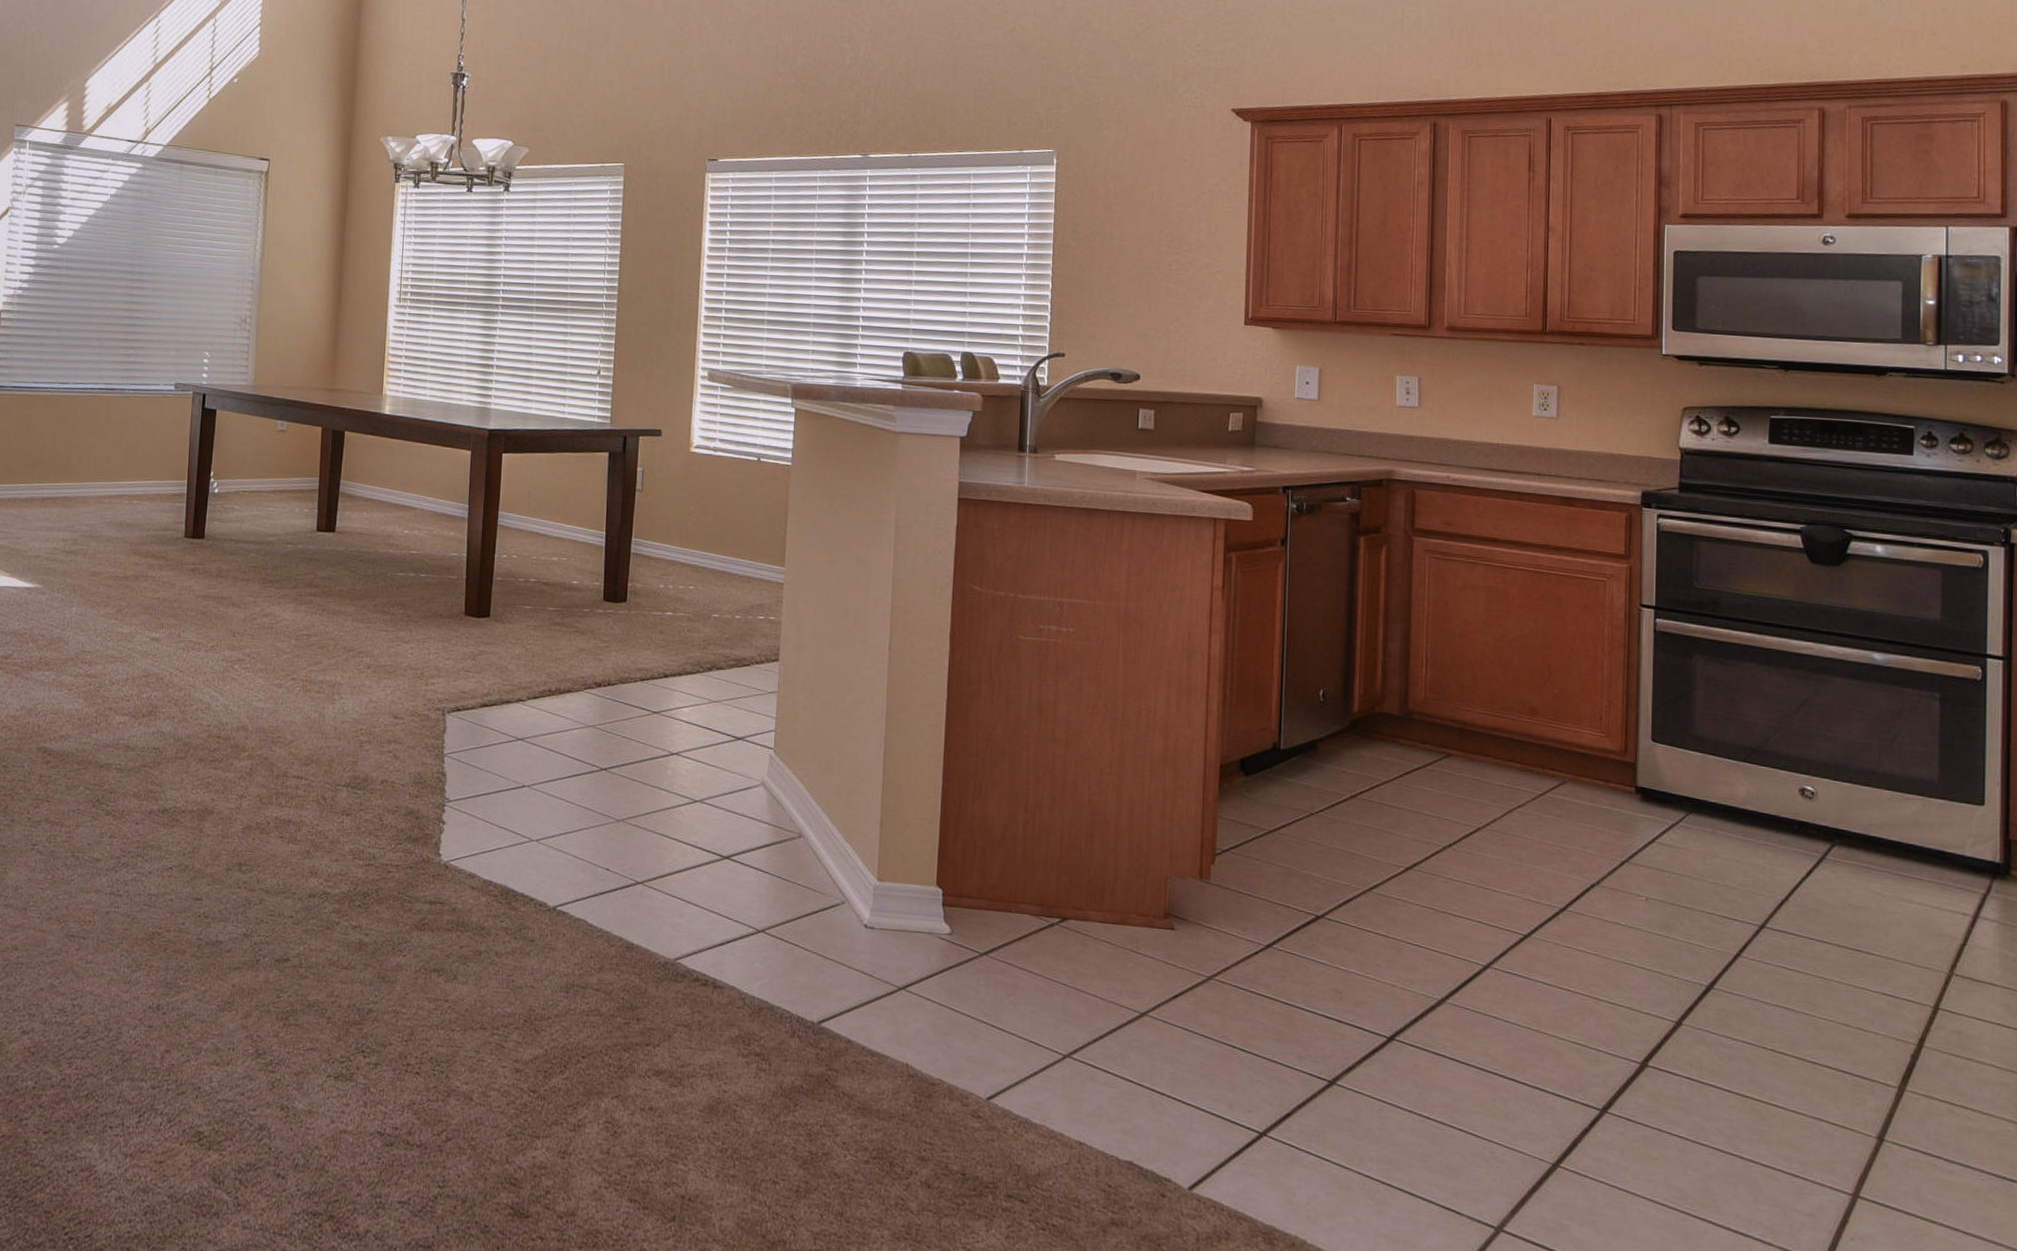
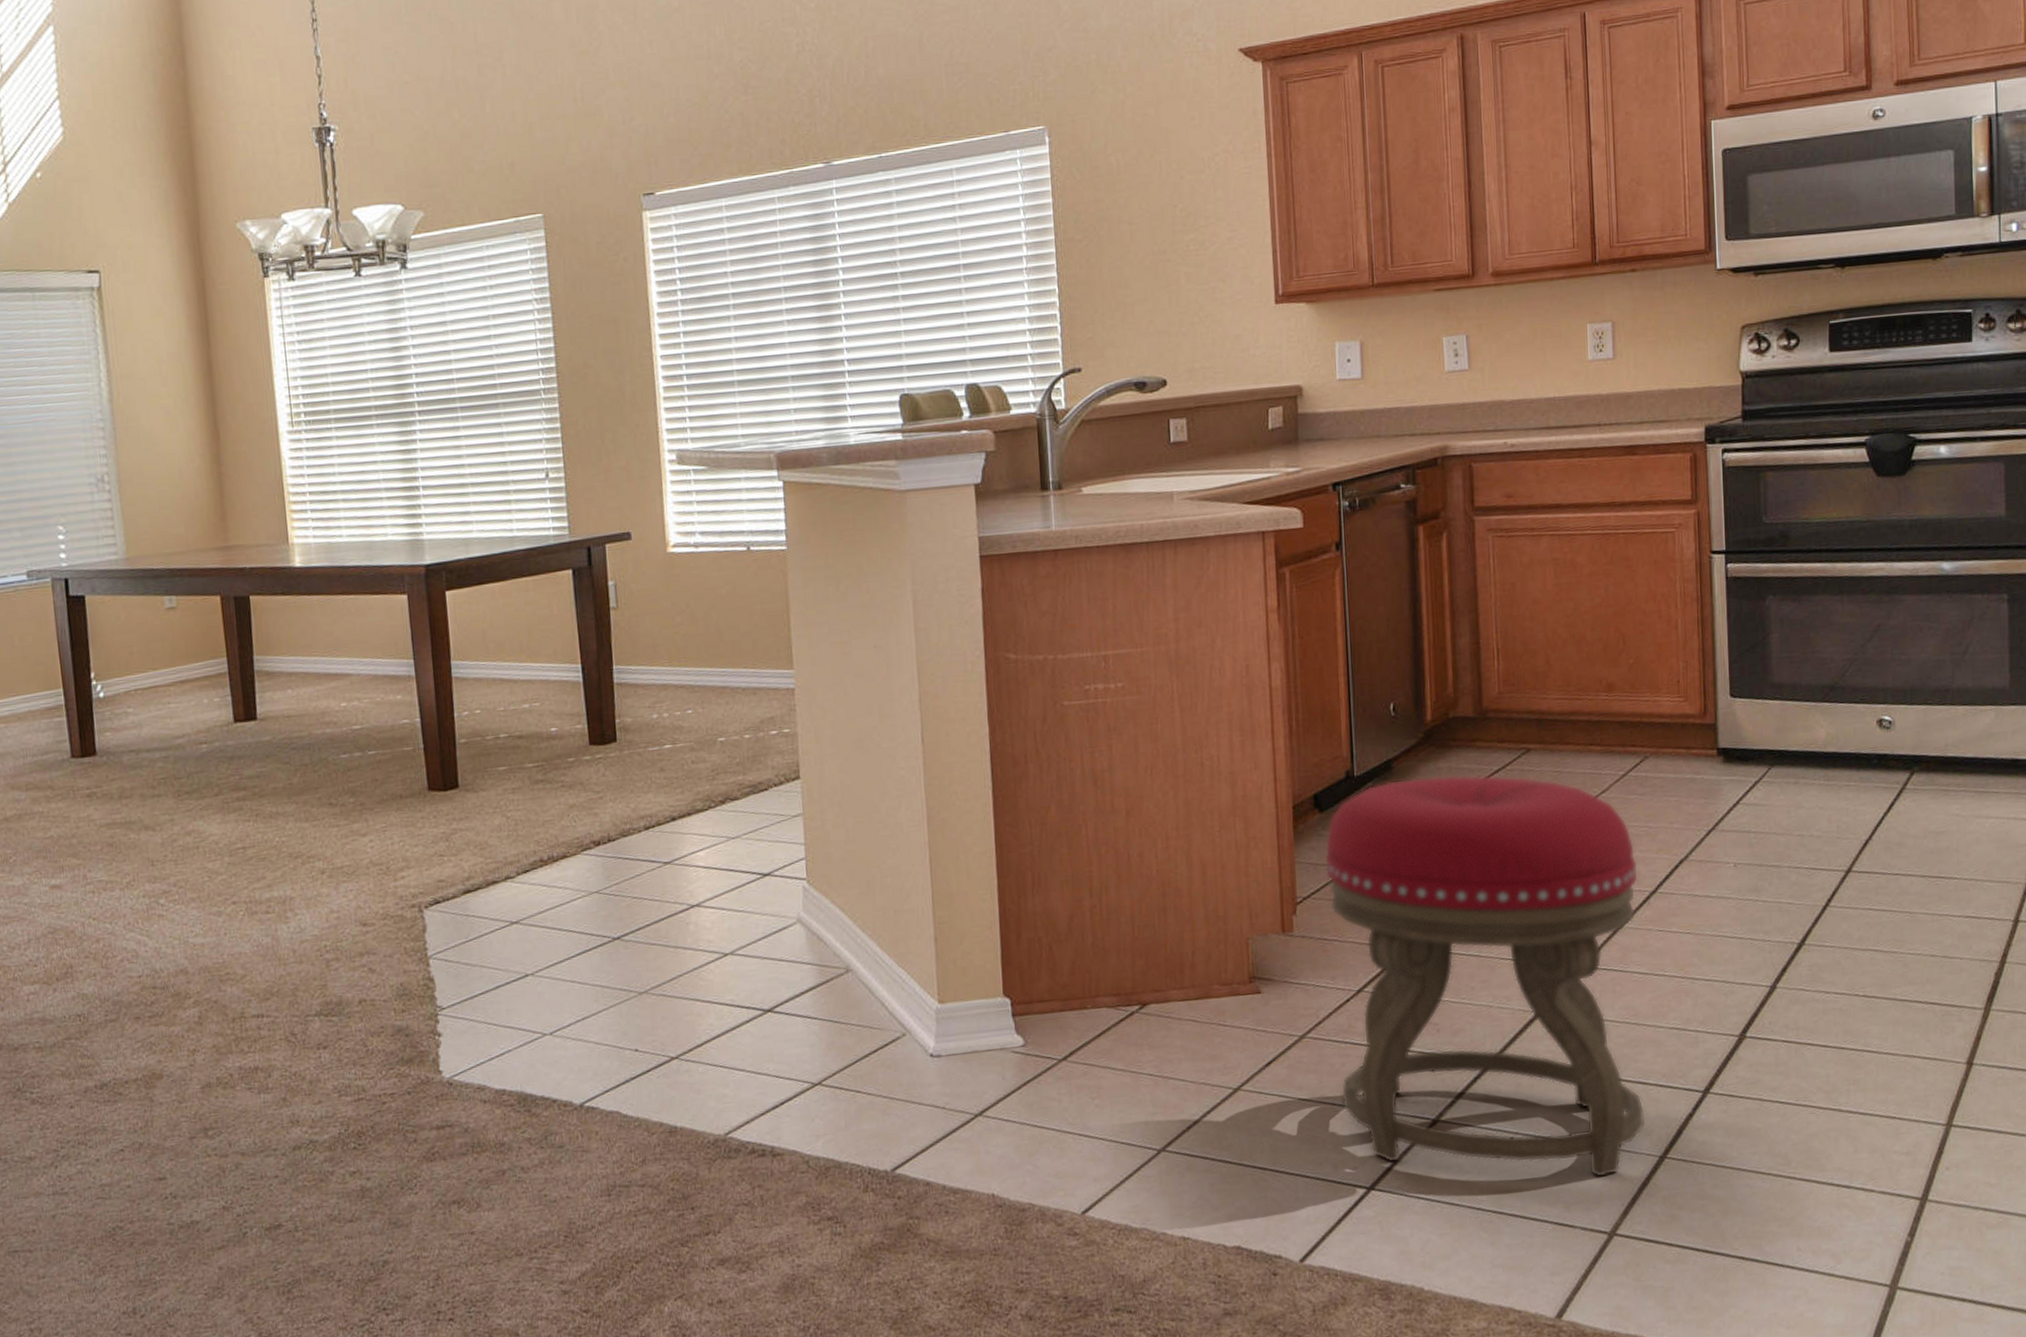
stool: none [1242,759,1549,1173] -> present [1324,775,1646,1178]

